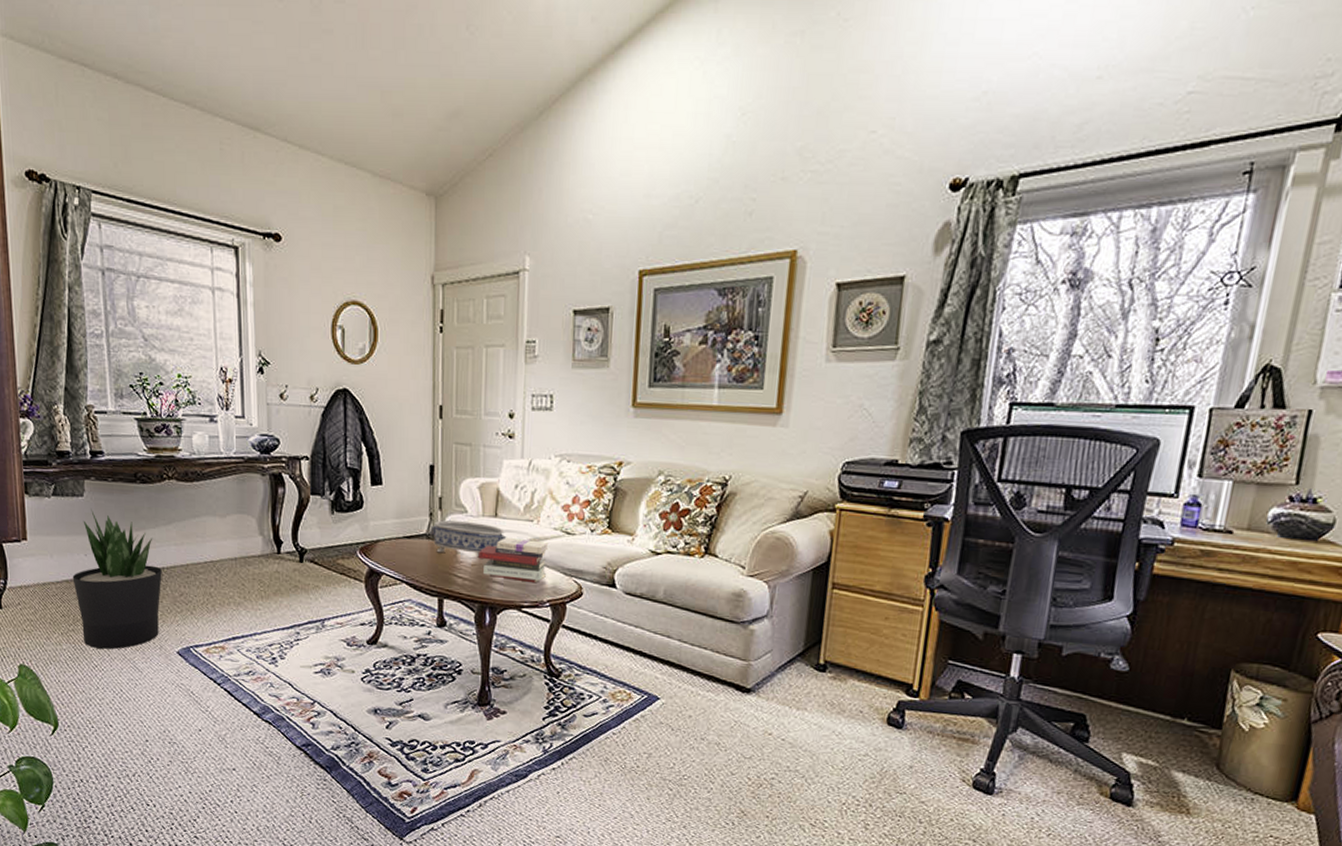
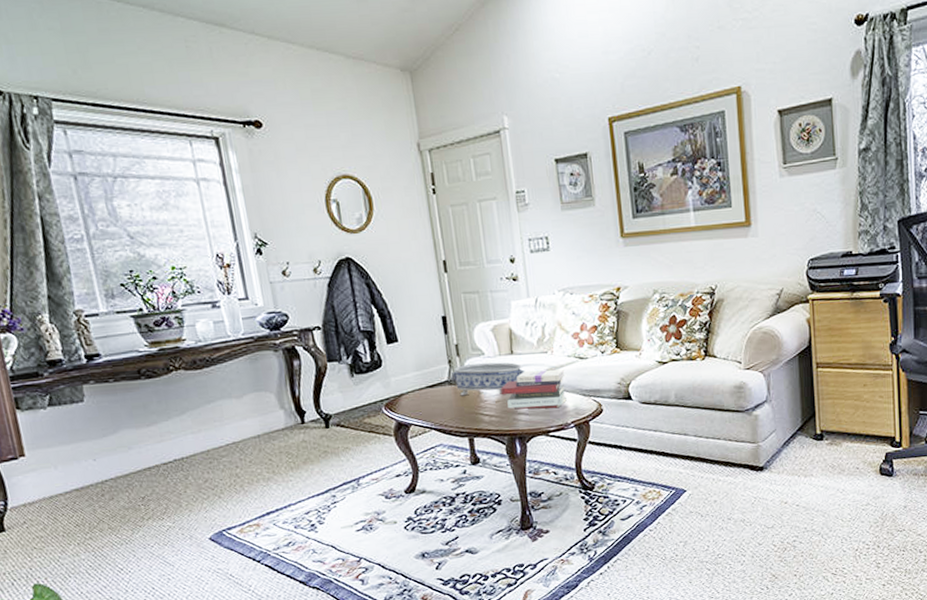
planter: present [72,509,162,649] -> none [82,413,187,552]

